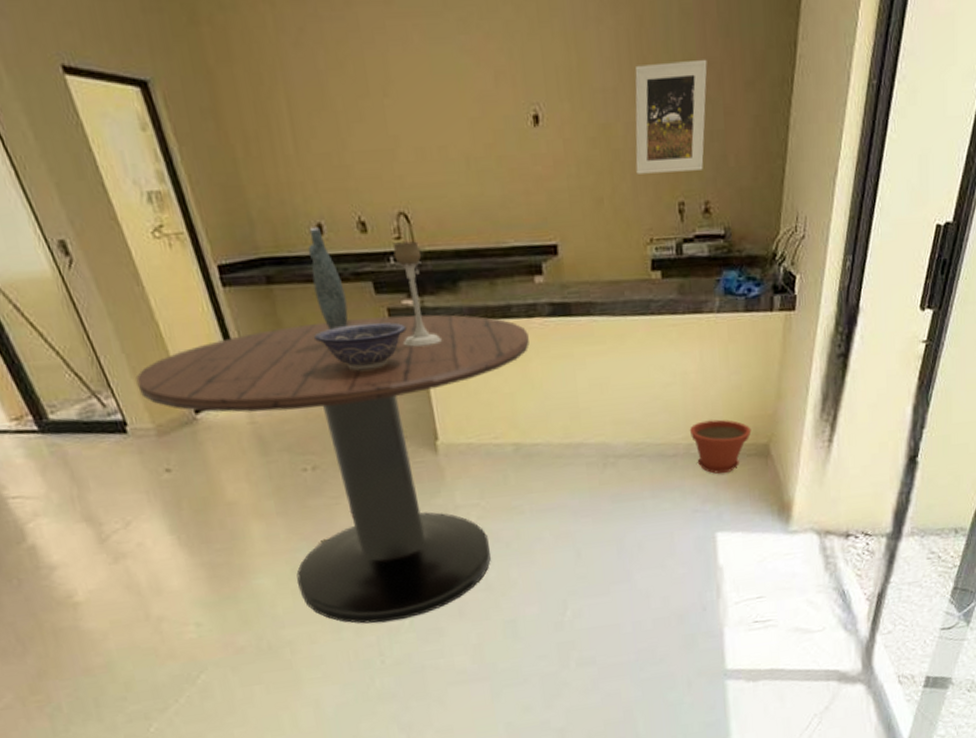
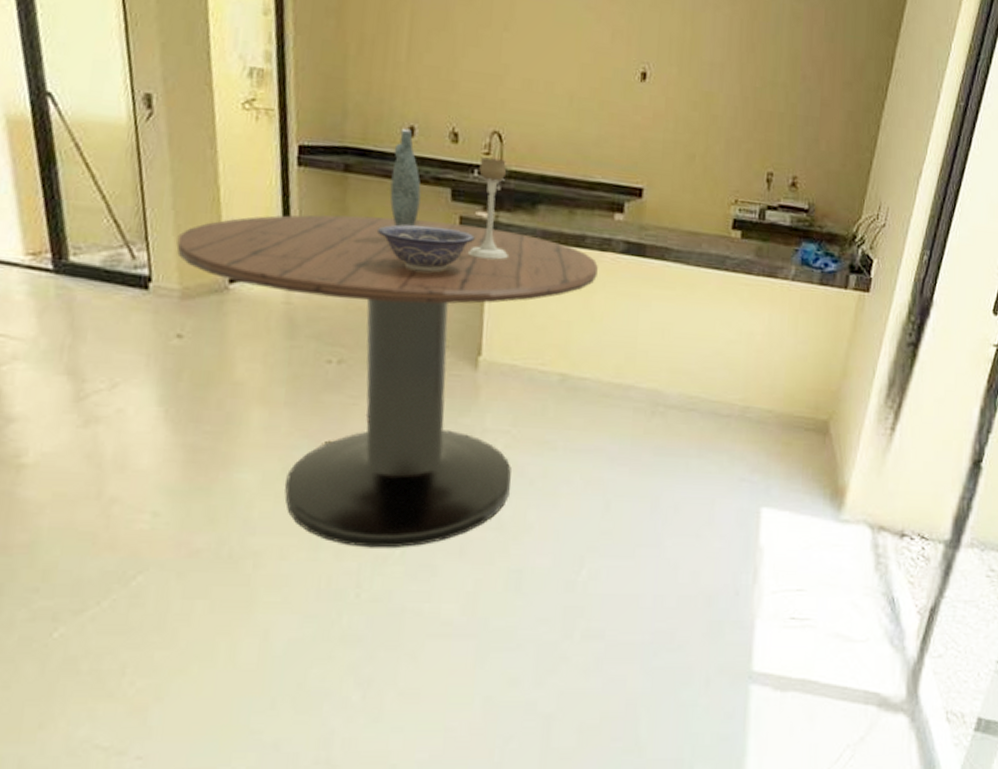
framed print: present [635,59,708,174] -> none [731,49,811,148]
plant pot: present [689,419,752,474] -> none [747,385,812,445]

